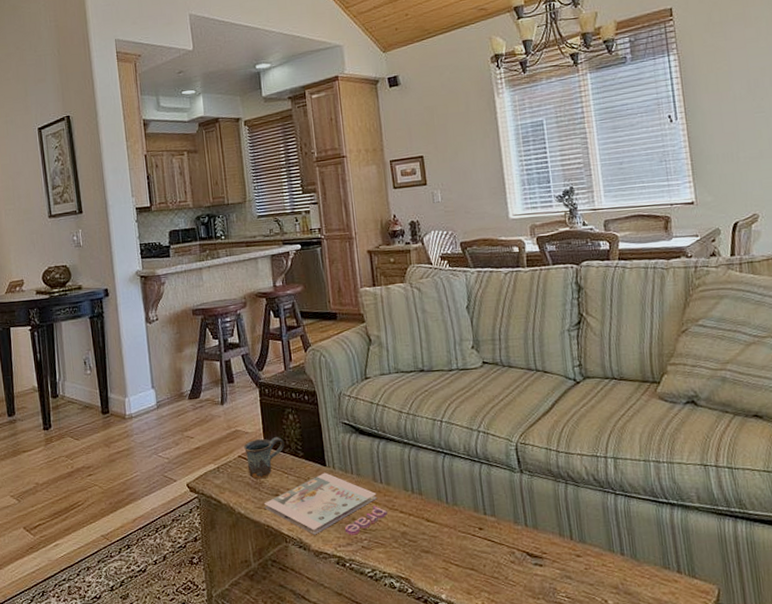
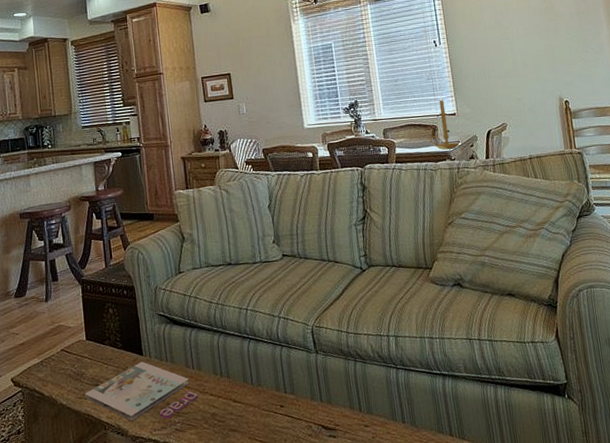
mug: present [243,437,285,480] -> none [66,330,105,371]
candle holder: none [660,181,698,245] -> present [429,96,459,150]

